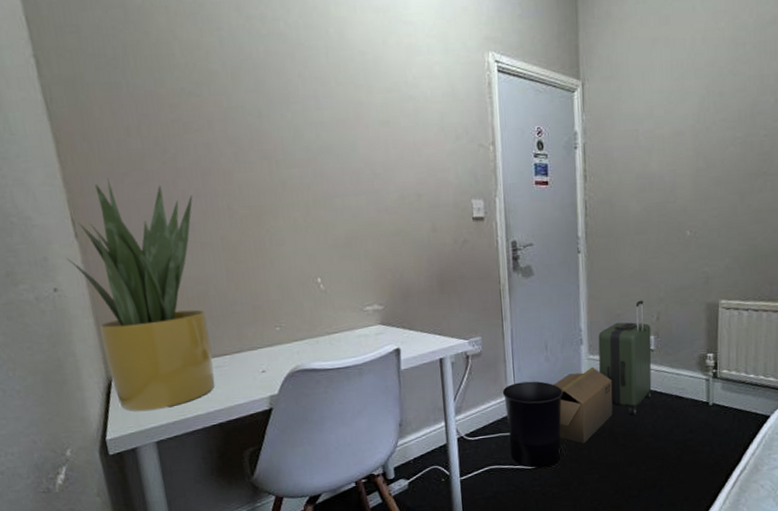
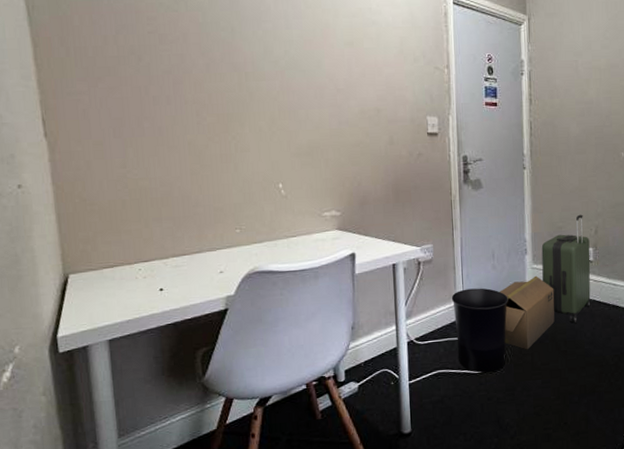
planter: present [66,178,215,412] -> none [33,82,172,310]

